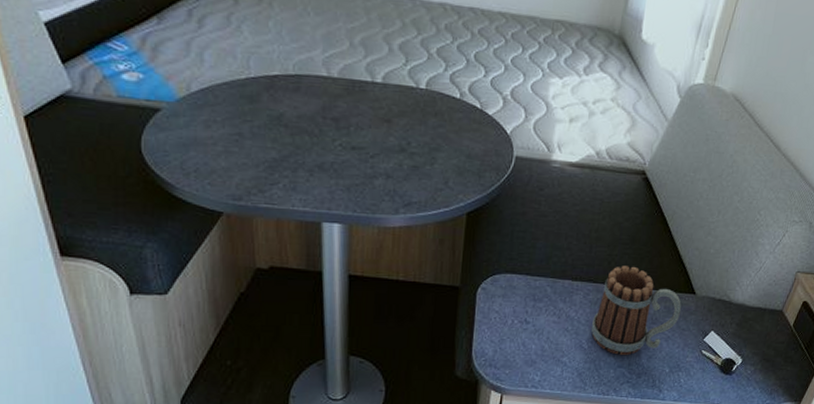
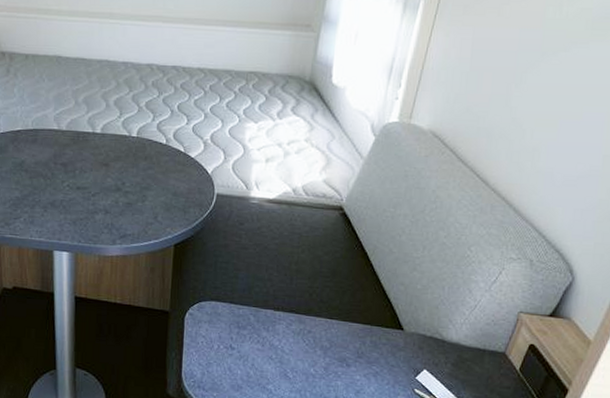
mug: present [591,266,681,355] -> none [295,298,389,388]

